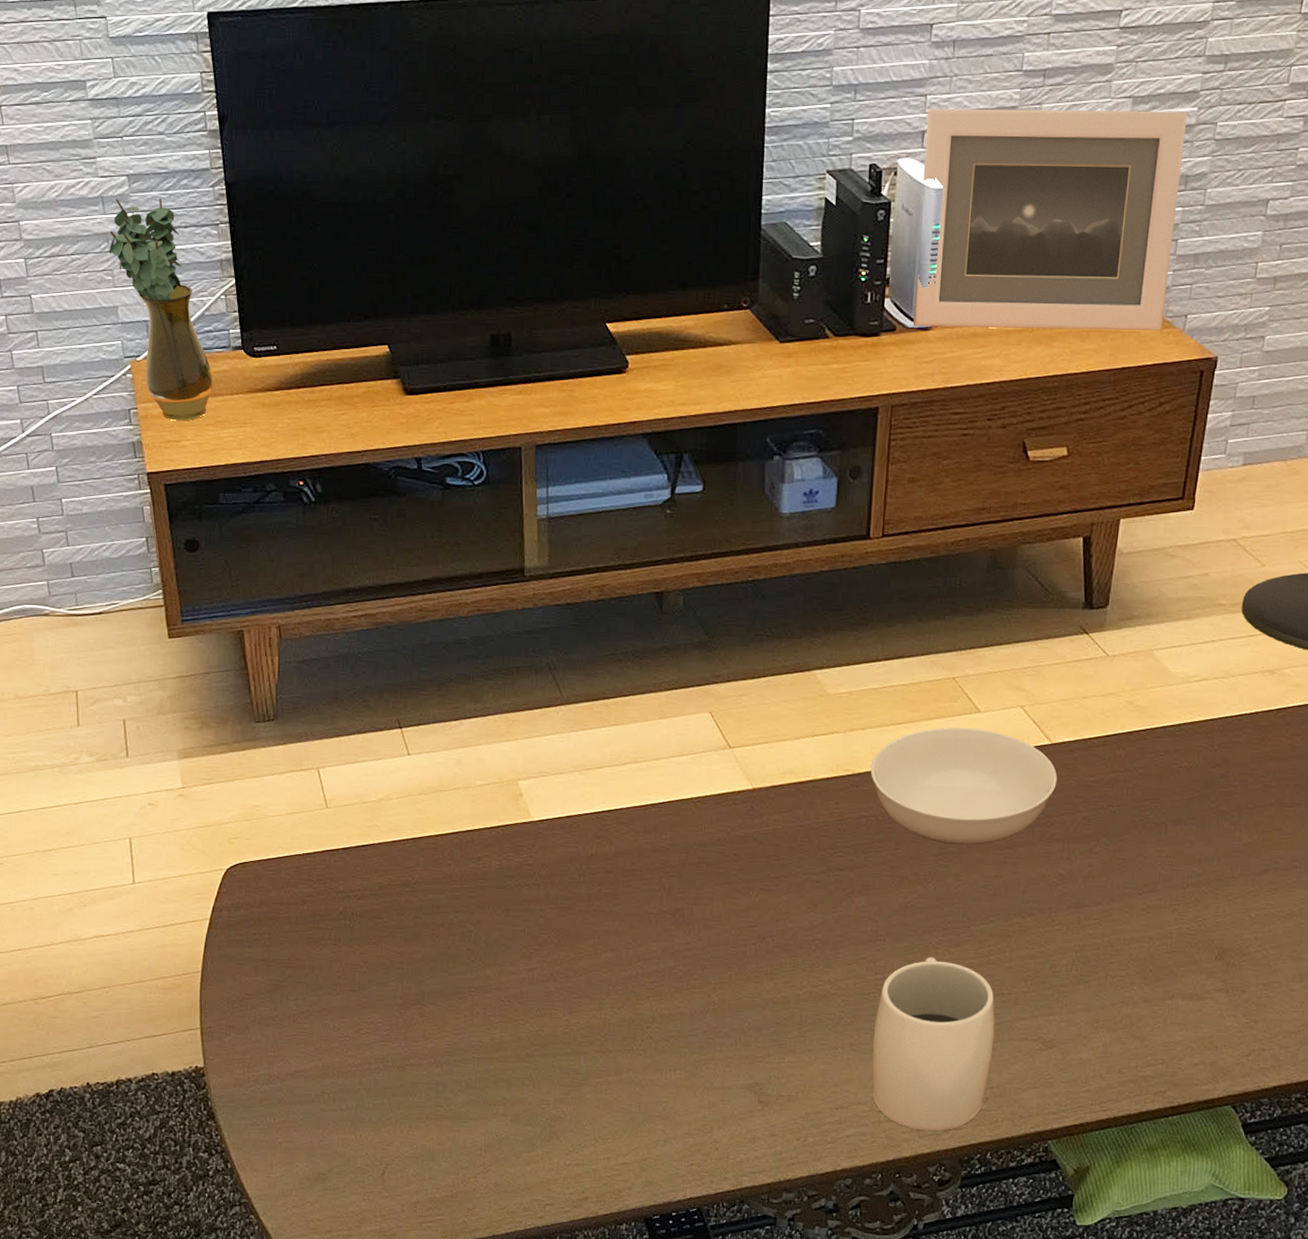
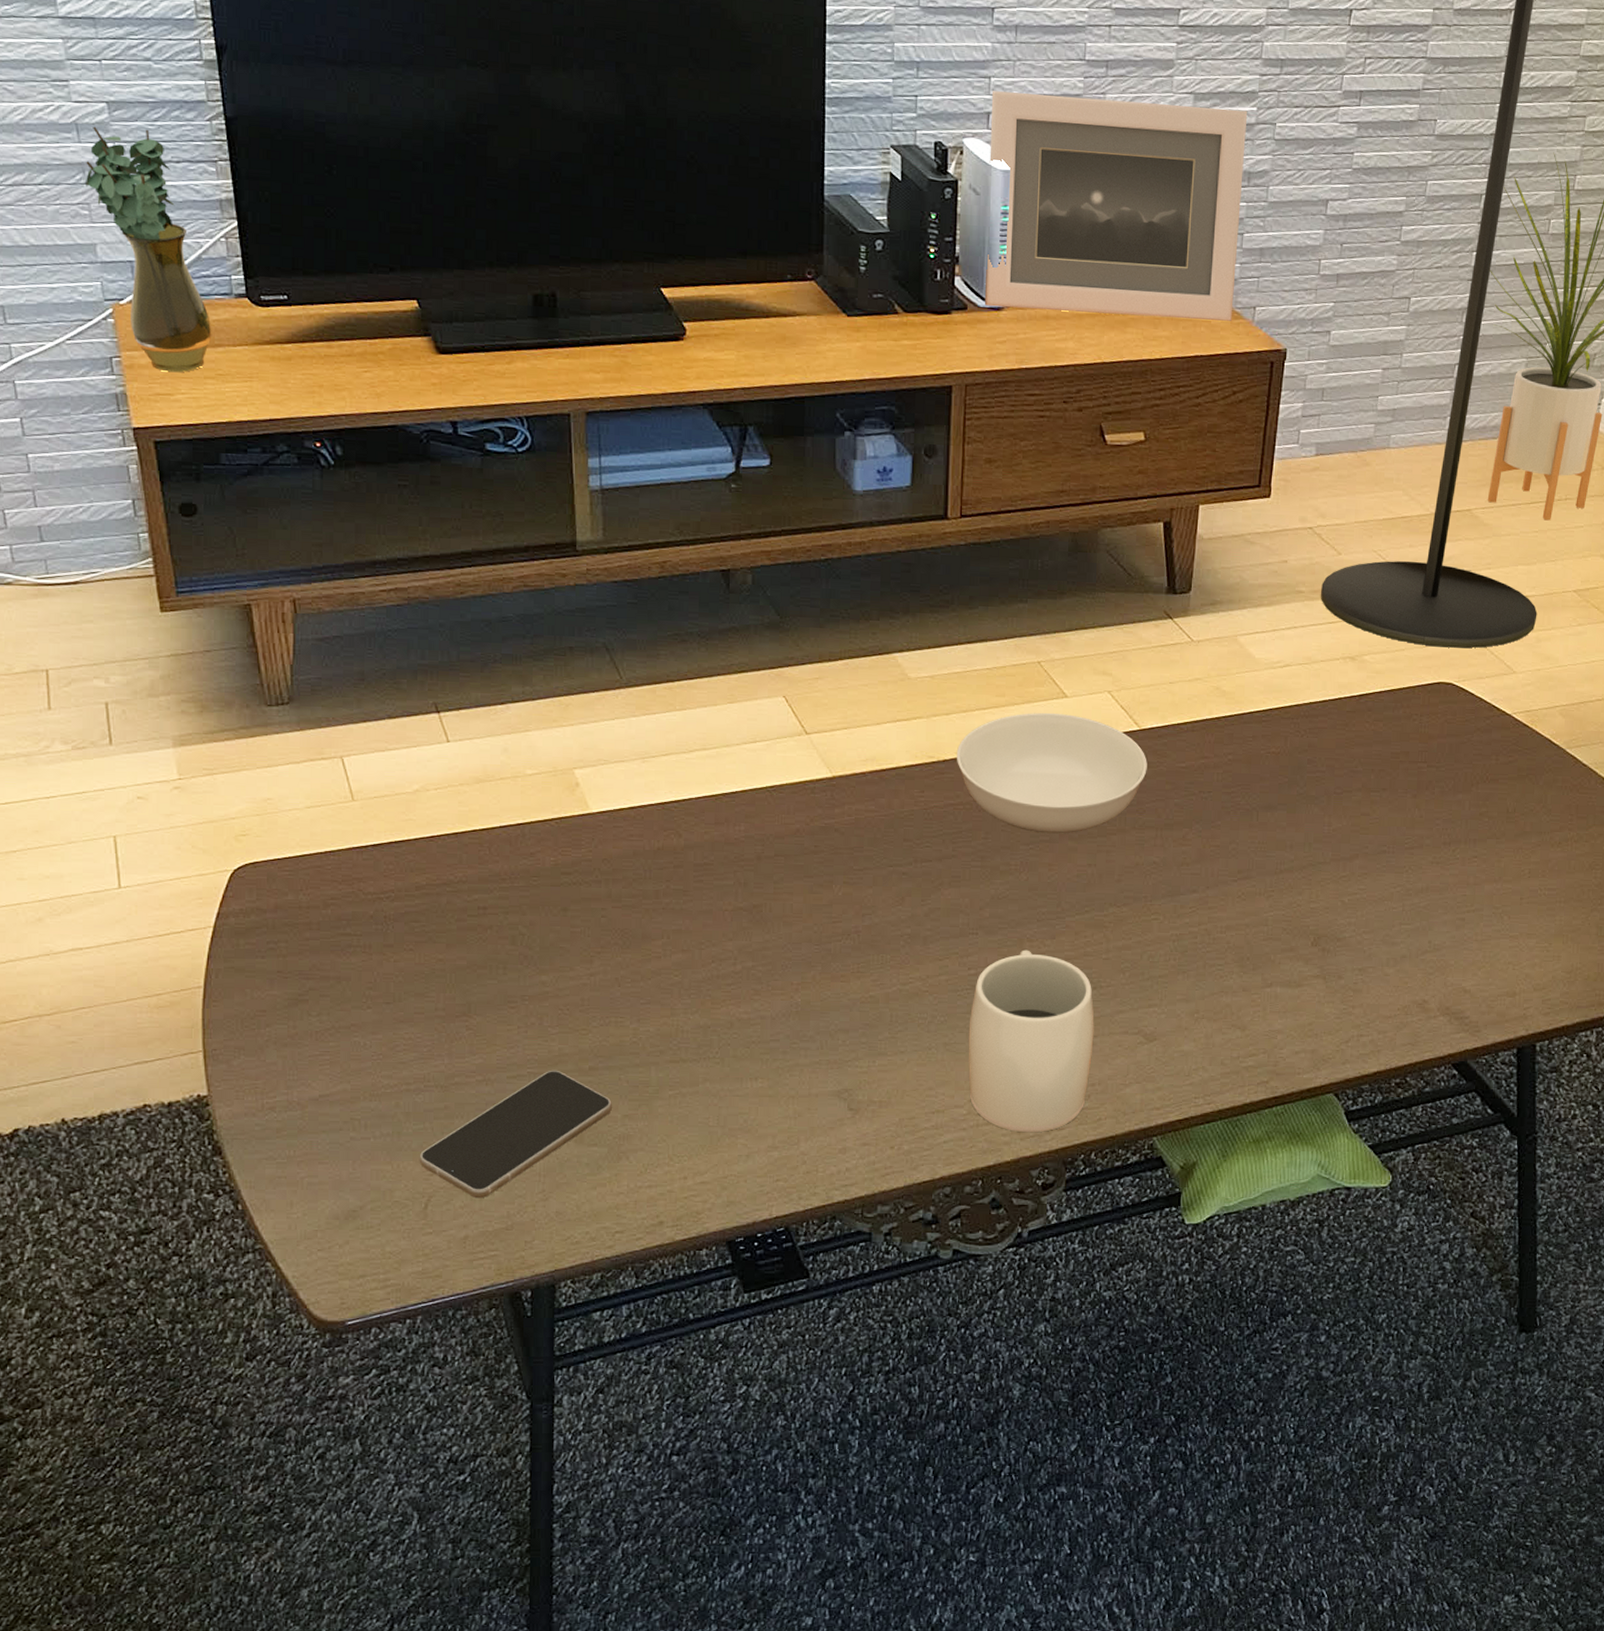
mobile phone: none [378,1055,546,1168] -> present [419,1070,612,1199]

